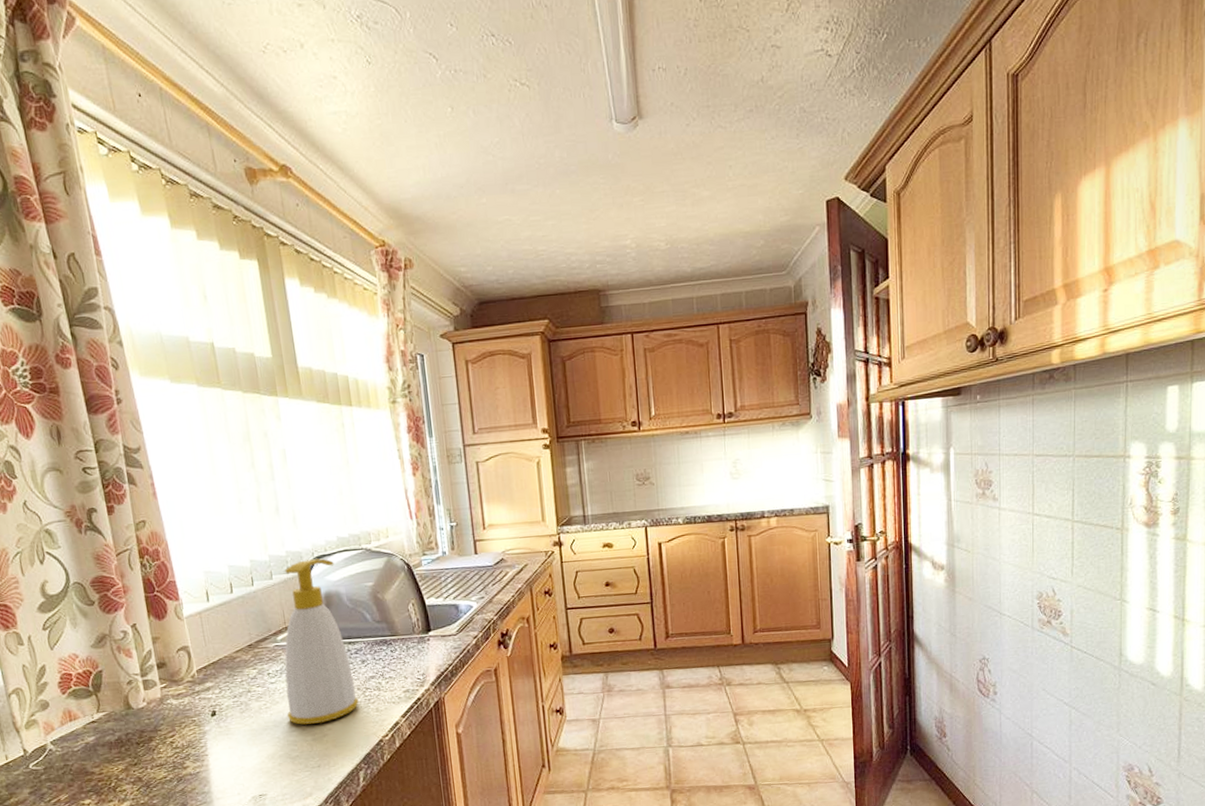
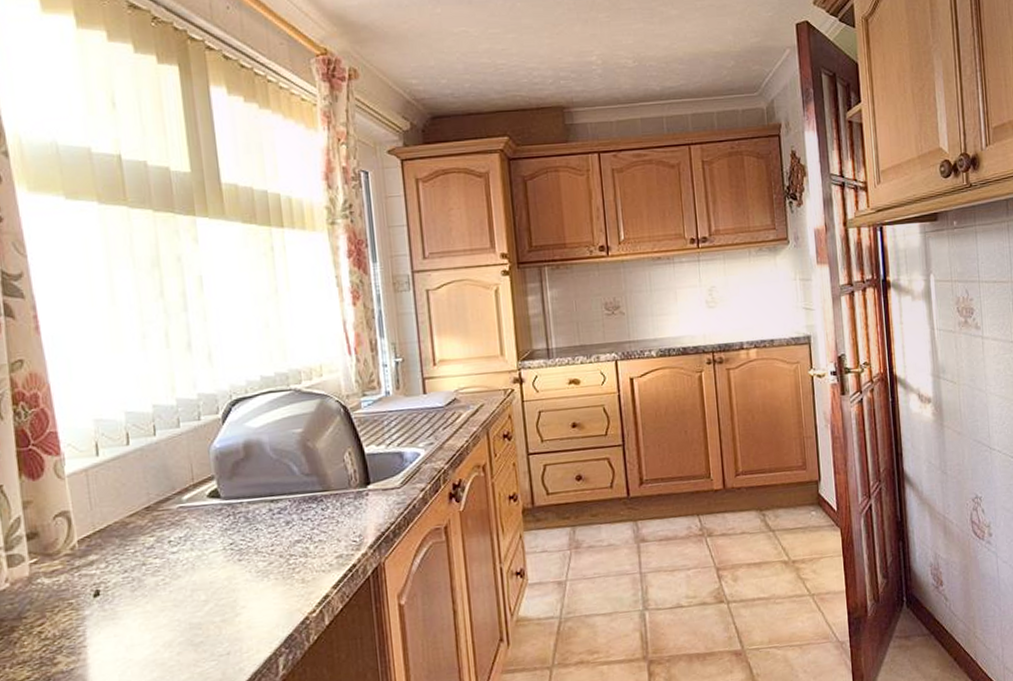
soap bottle: present [284,558,359,725] -> none [190,401,281,603]

